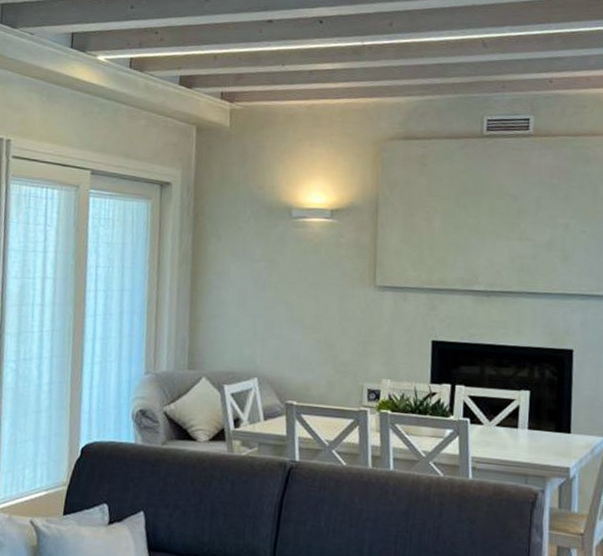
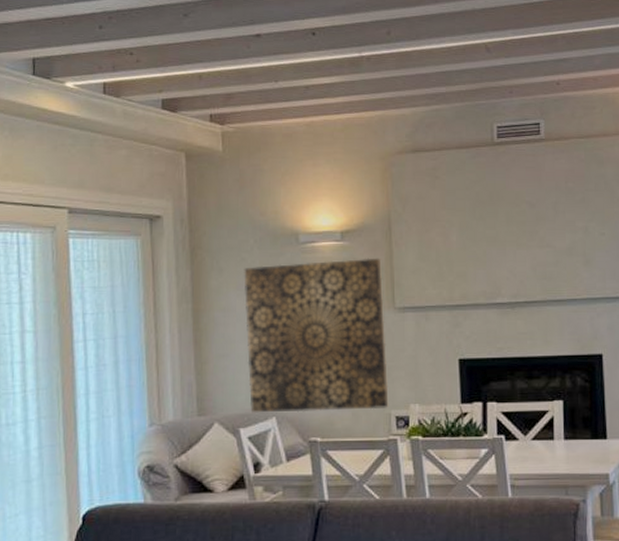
wall art: none [235,235,367,381] -> present [244,258,389,413]

